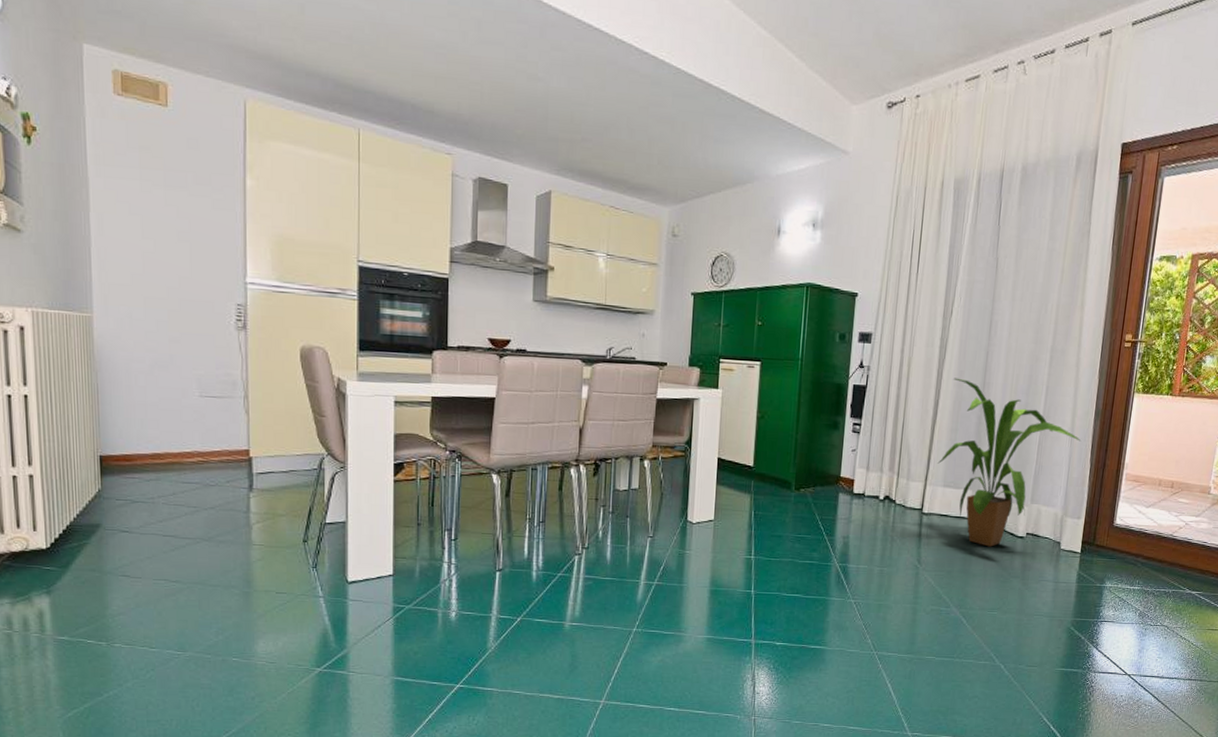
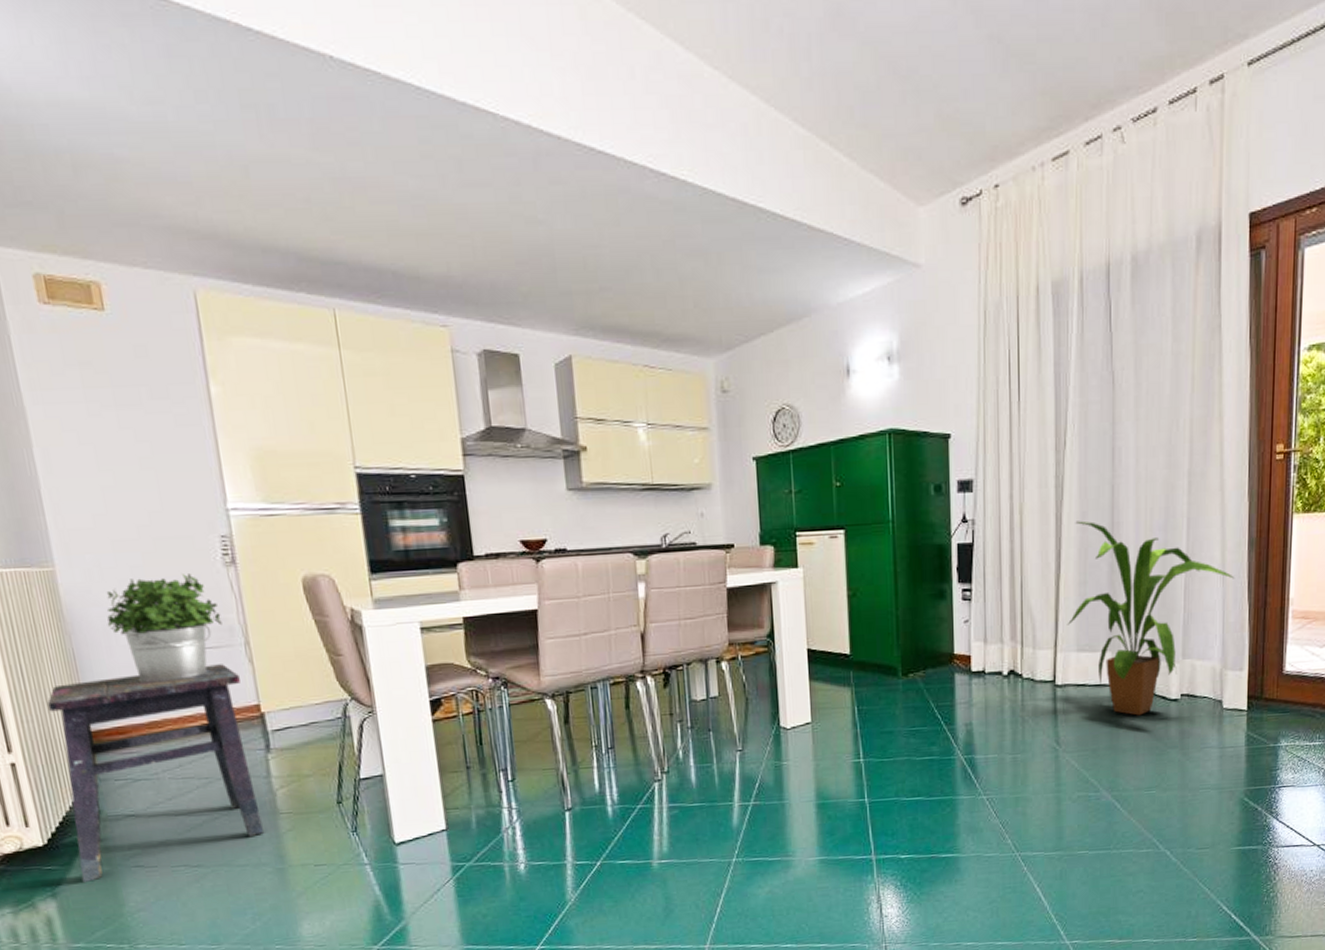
side table: none [69,411,238,584] -> present [47,664,265,882]
potted plant: none [130,331,227,422] -> present [106,574,222,684]

